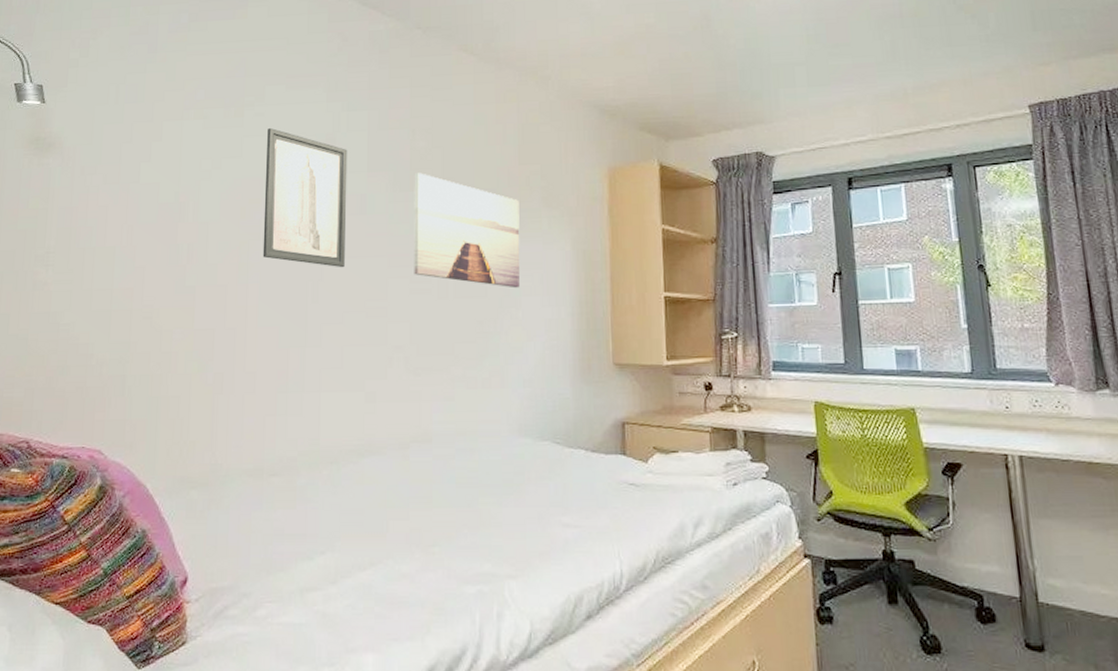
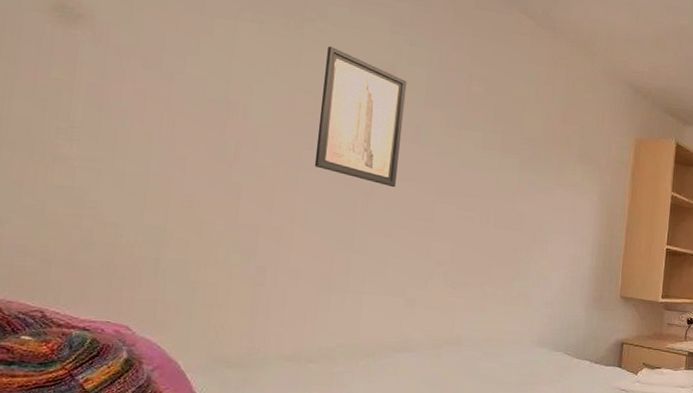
wall art: present [414,173,520,289] -> none [460,114,559,227]

